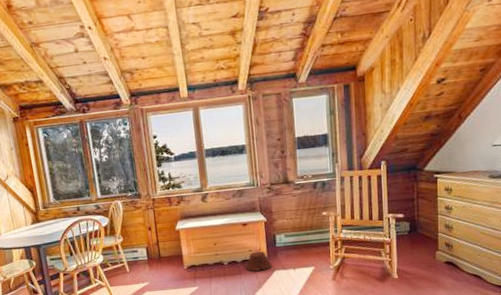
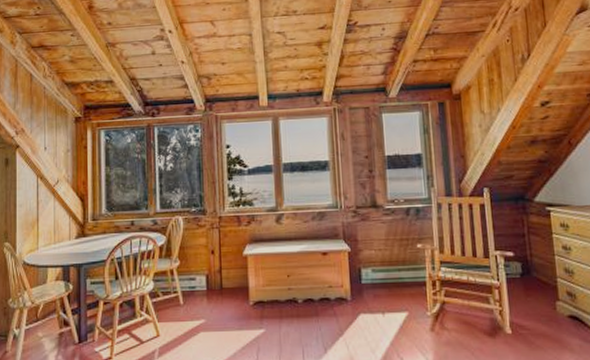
woven basket: present [245,251,272,272] -> none [323,287,356,313]

